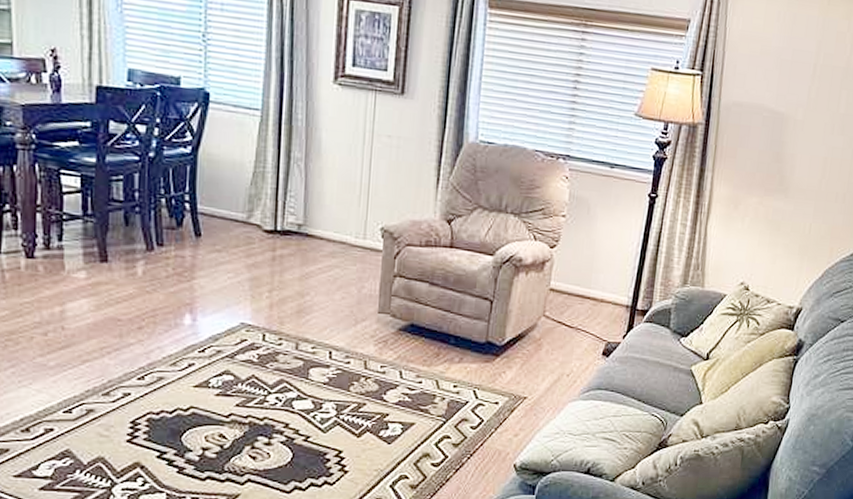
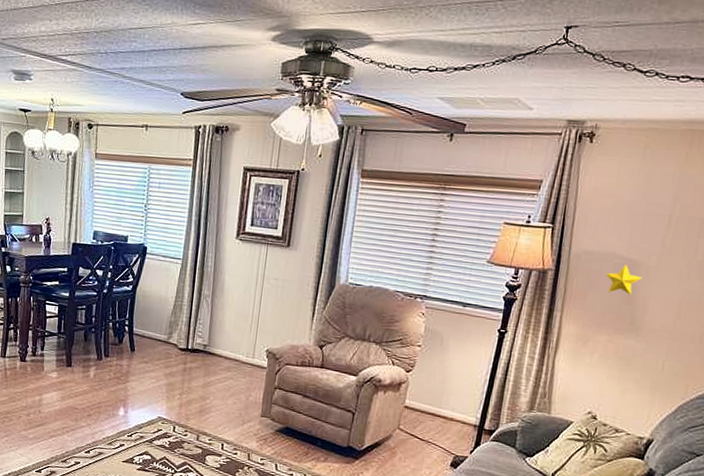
decorative star: none [754,118,790,152] -> present [605,264,642,295]

